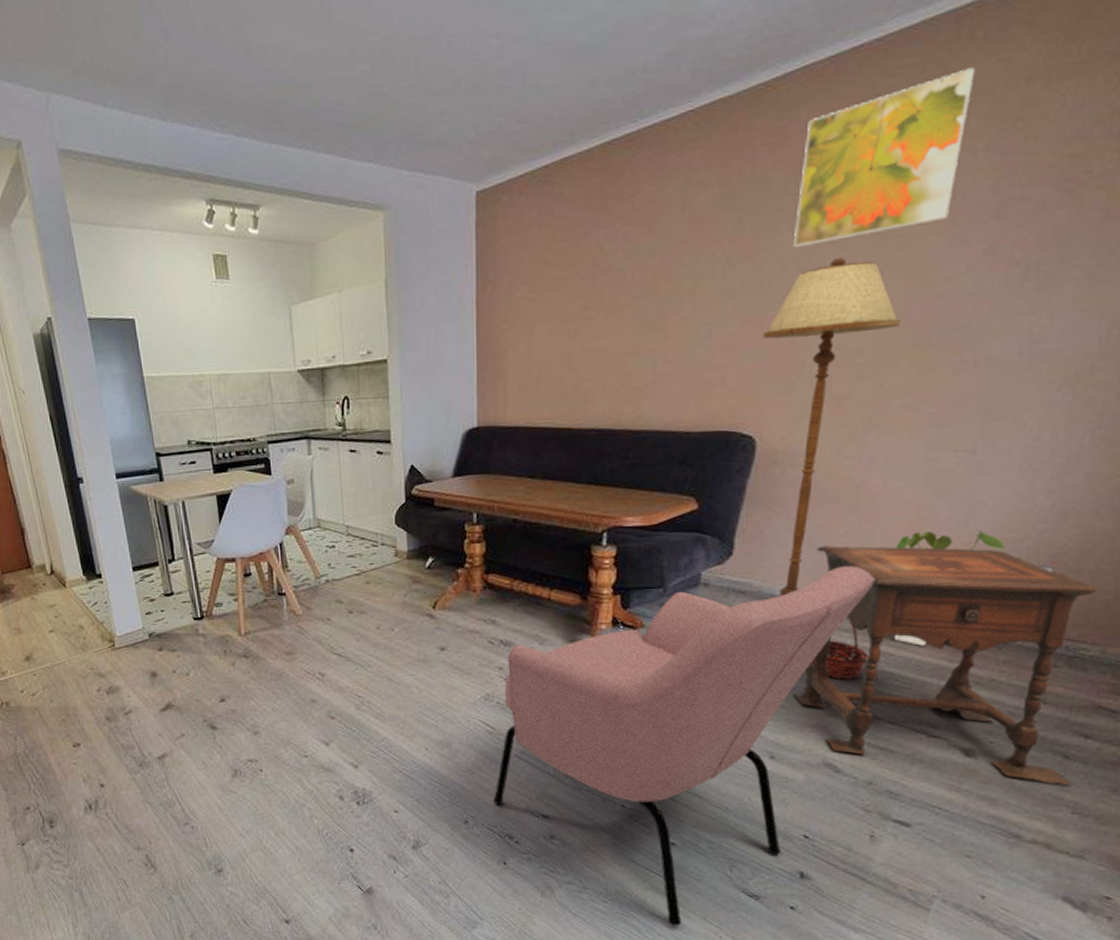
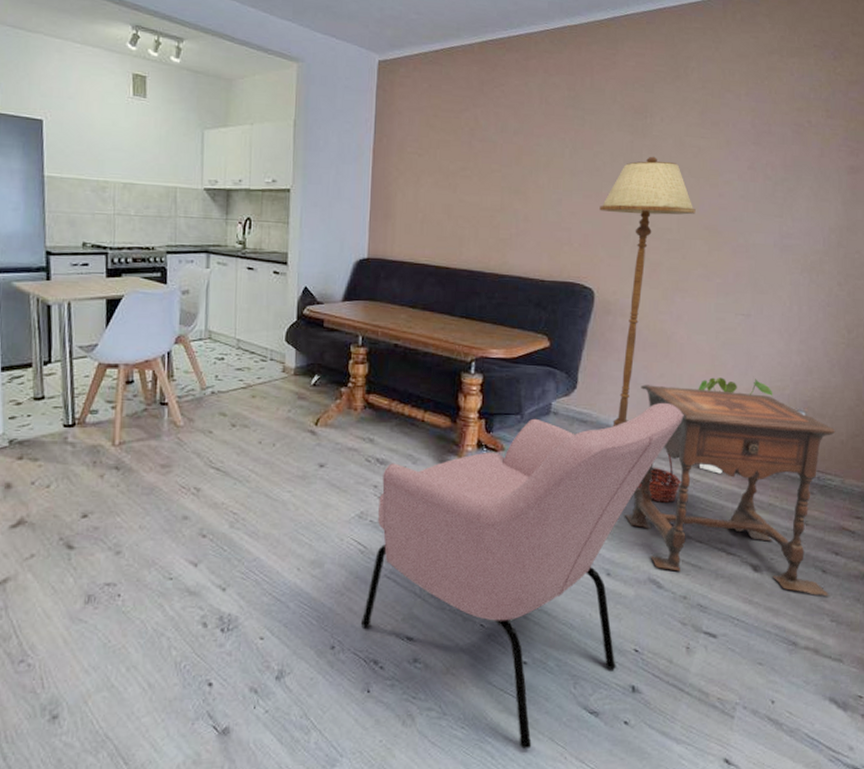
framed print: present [794,67,976,249] -> none [621,38,737,145]

